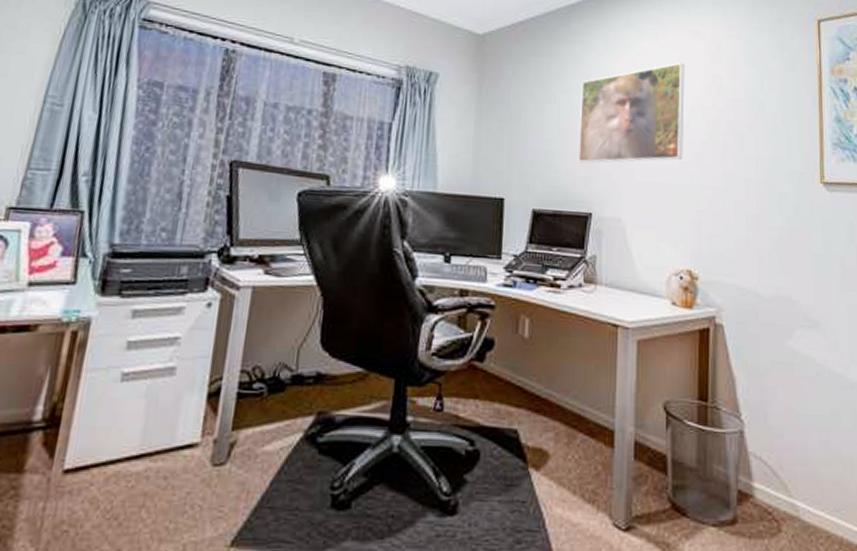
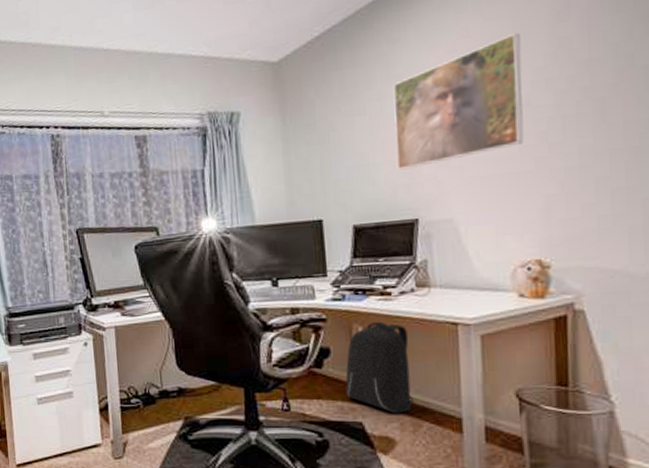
backpack: none [505,314,573,422] -> present [345,321,415,414]

